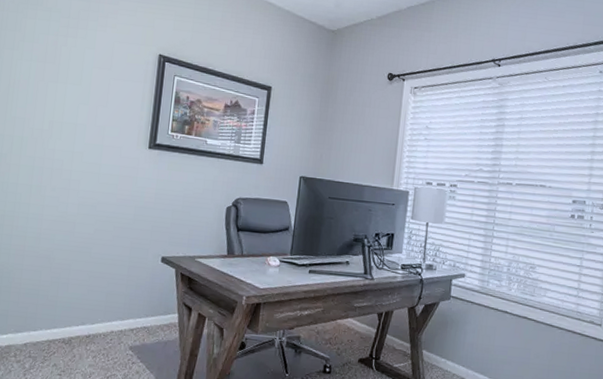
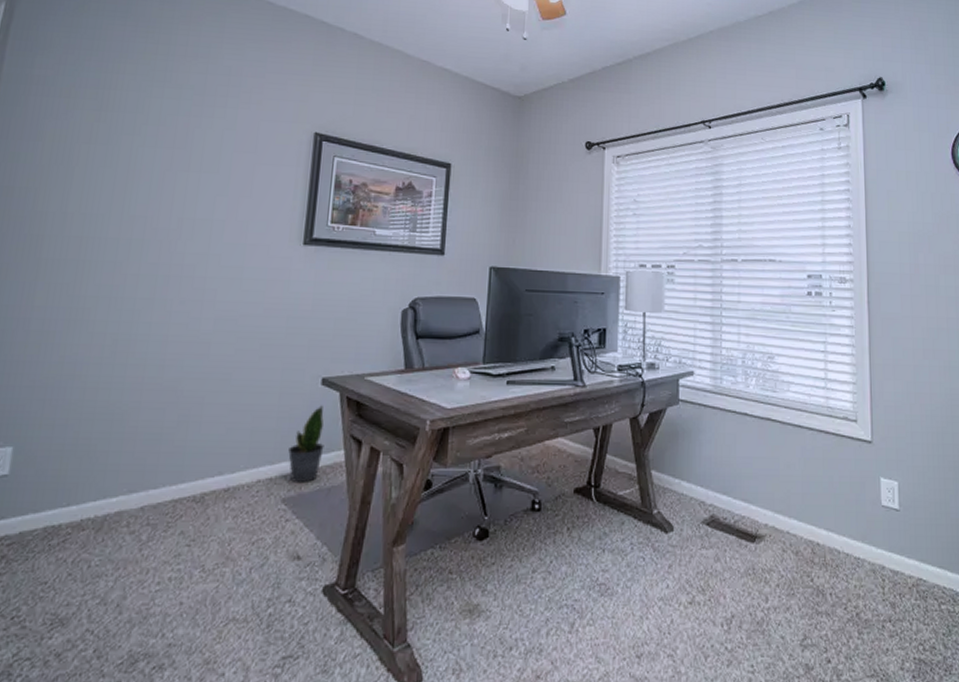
potted plant: none [135,278,163,337] -> present [288,405,324,484]

